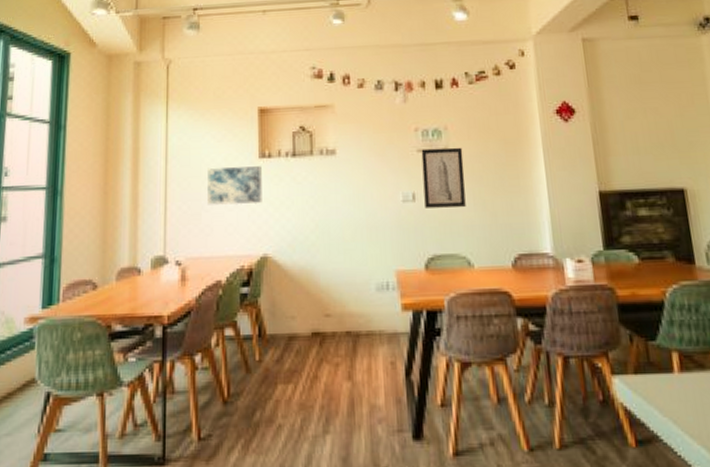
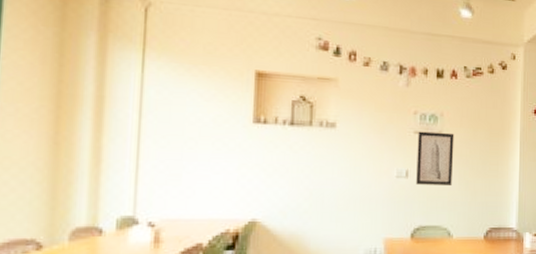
wall art: present [207,166,262,205] -> none [190,127,256,169]

